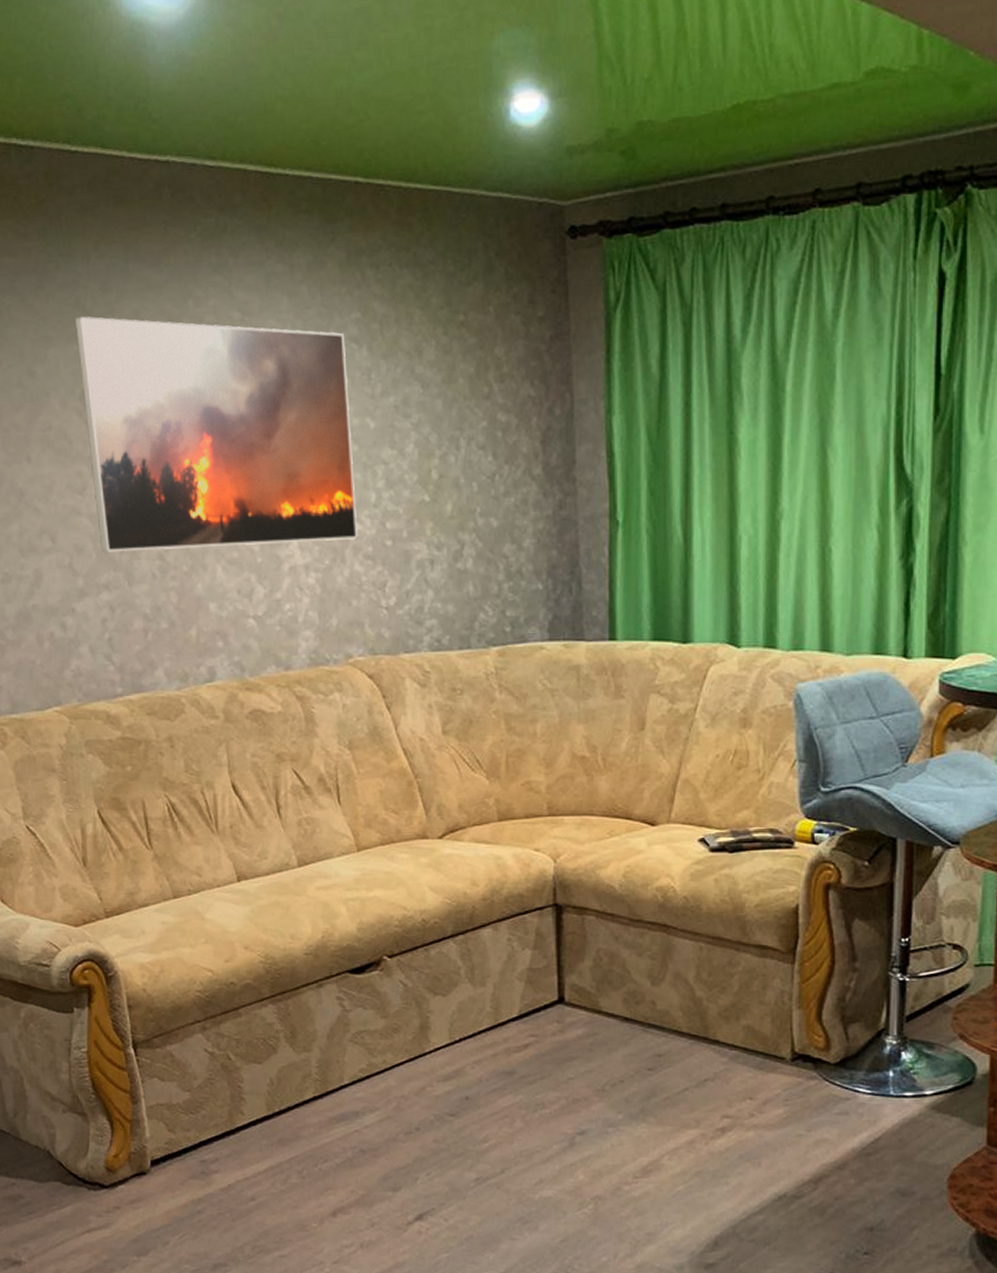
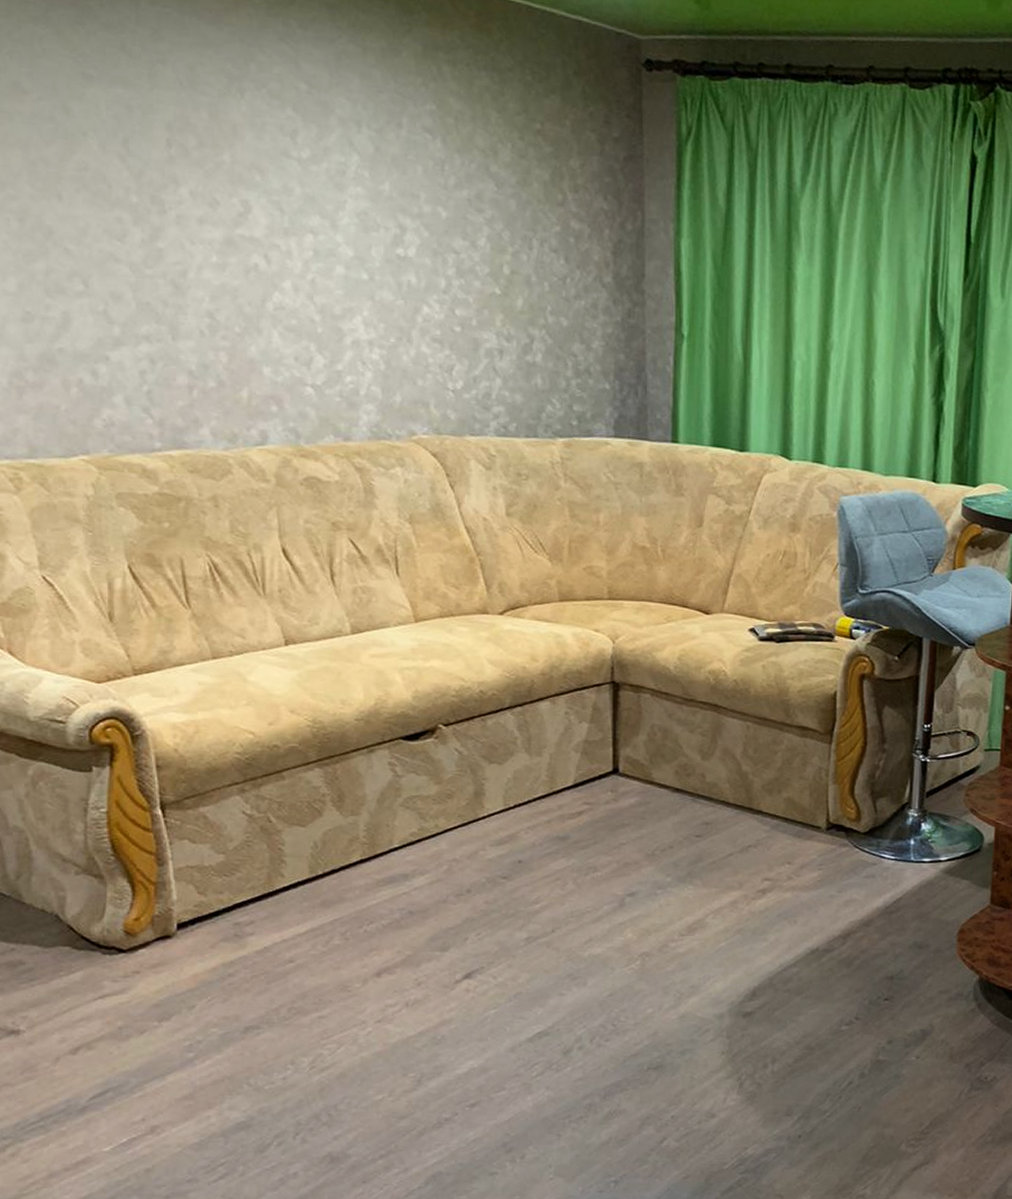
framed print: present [74,316,358,553] -> none [119,60,426,322]

